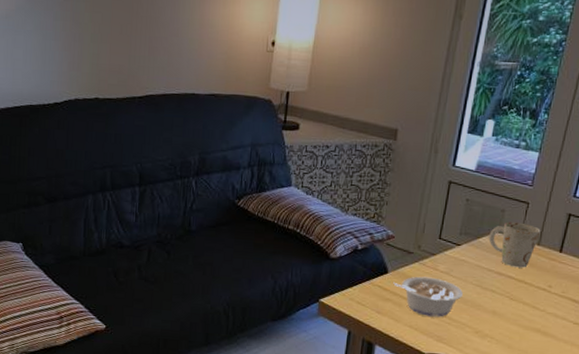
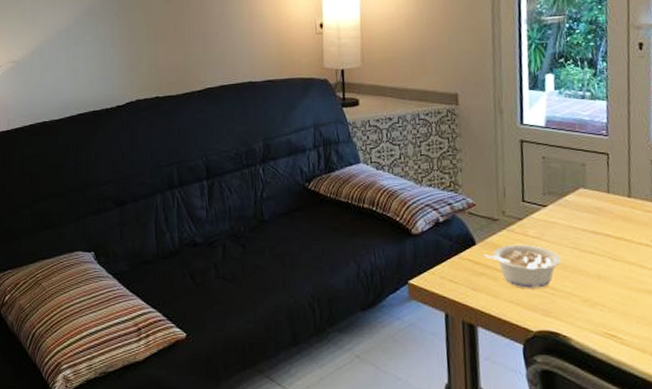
mug: present [489,221,541,268] -> none [574,175,629,224]

